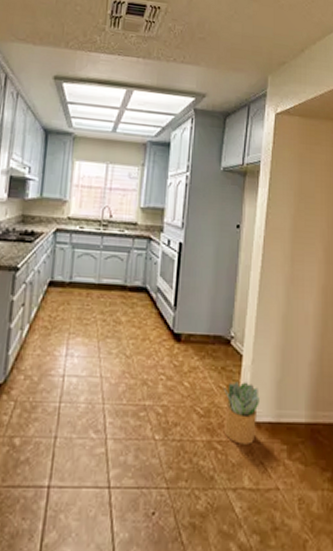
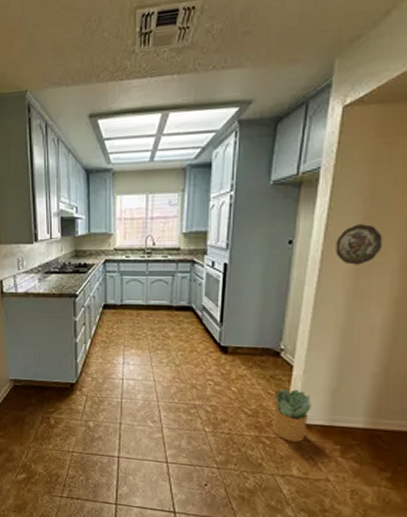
decorative plate: none [275,215,310,253] -> present [335,224,383,265]

